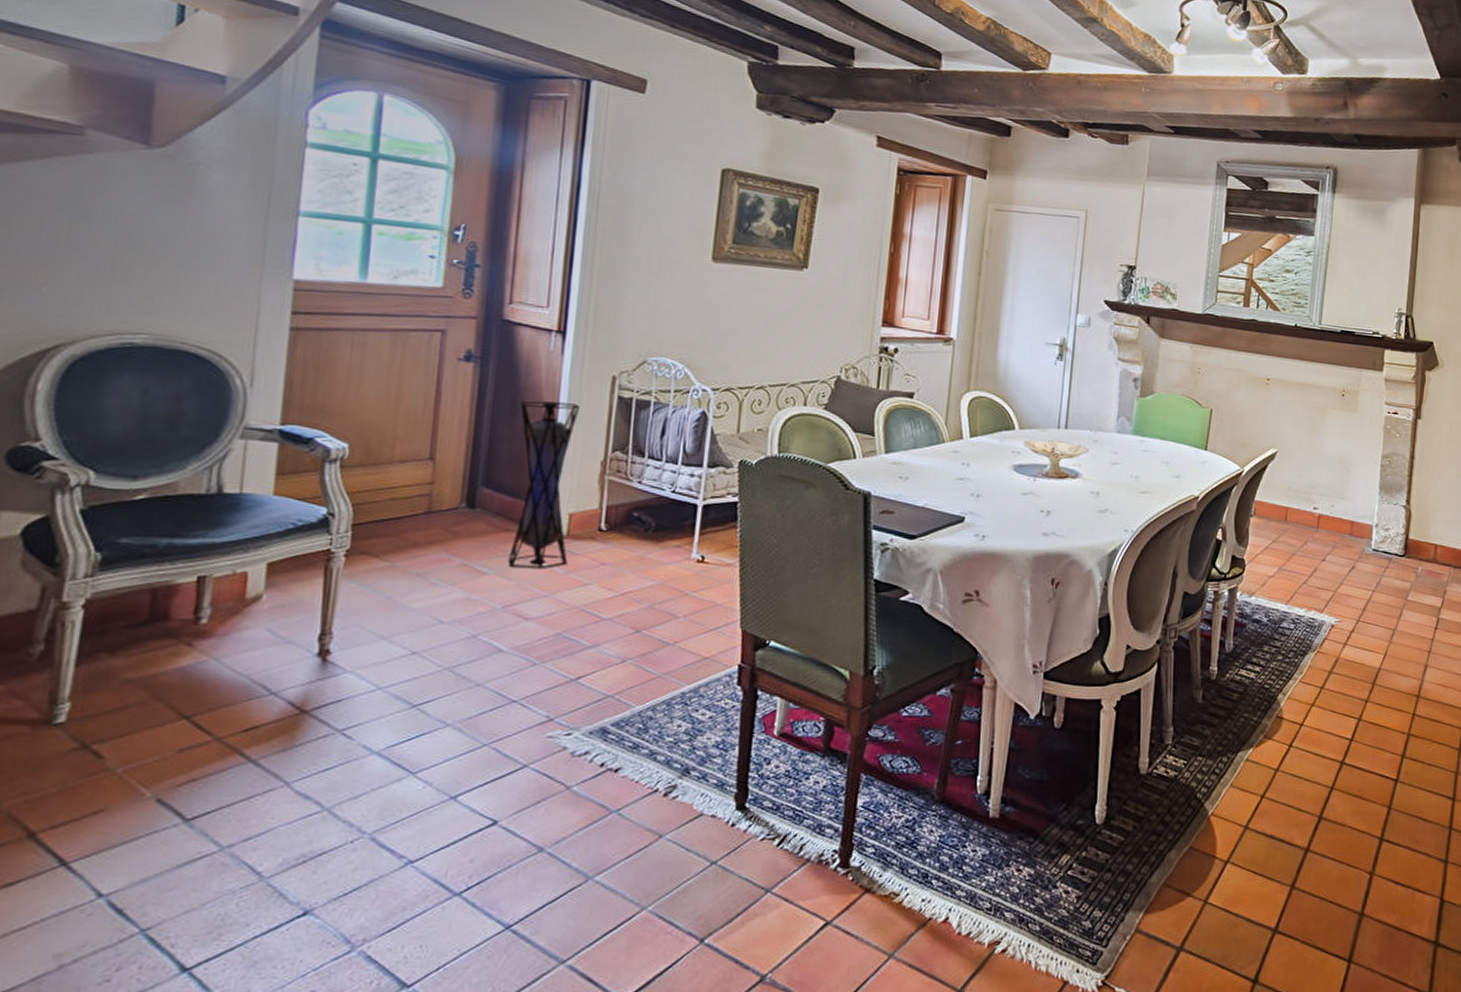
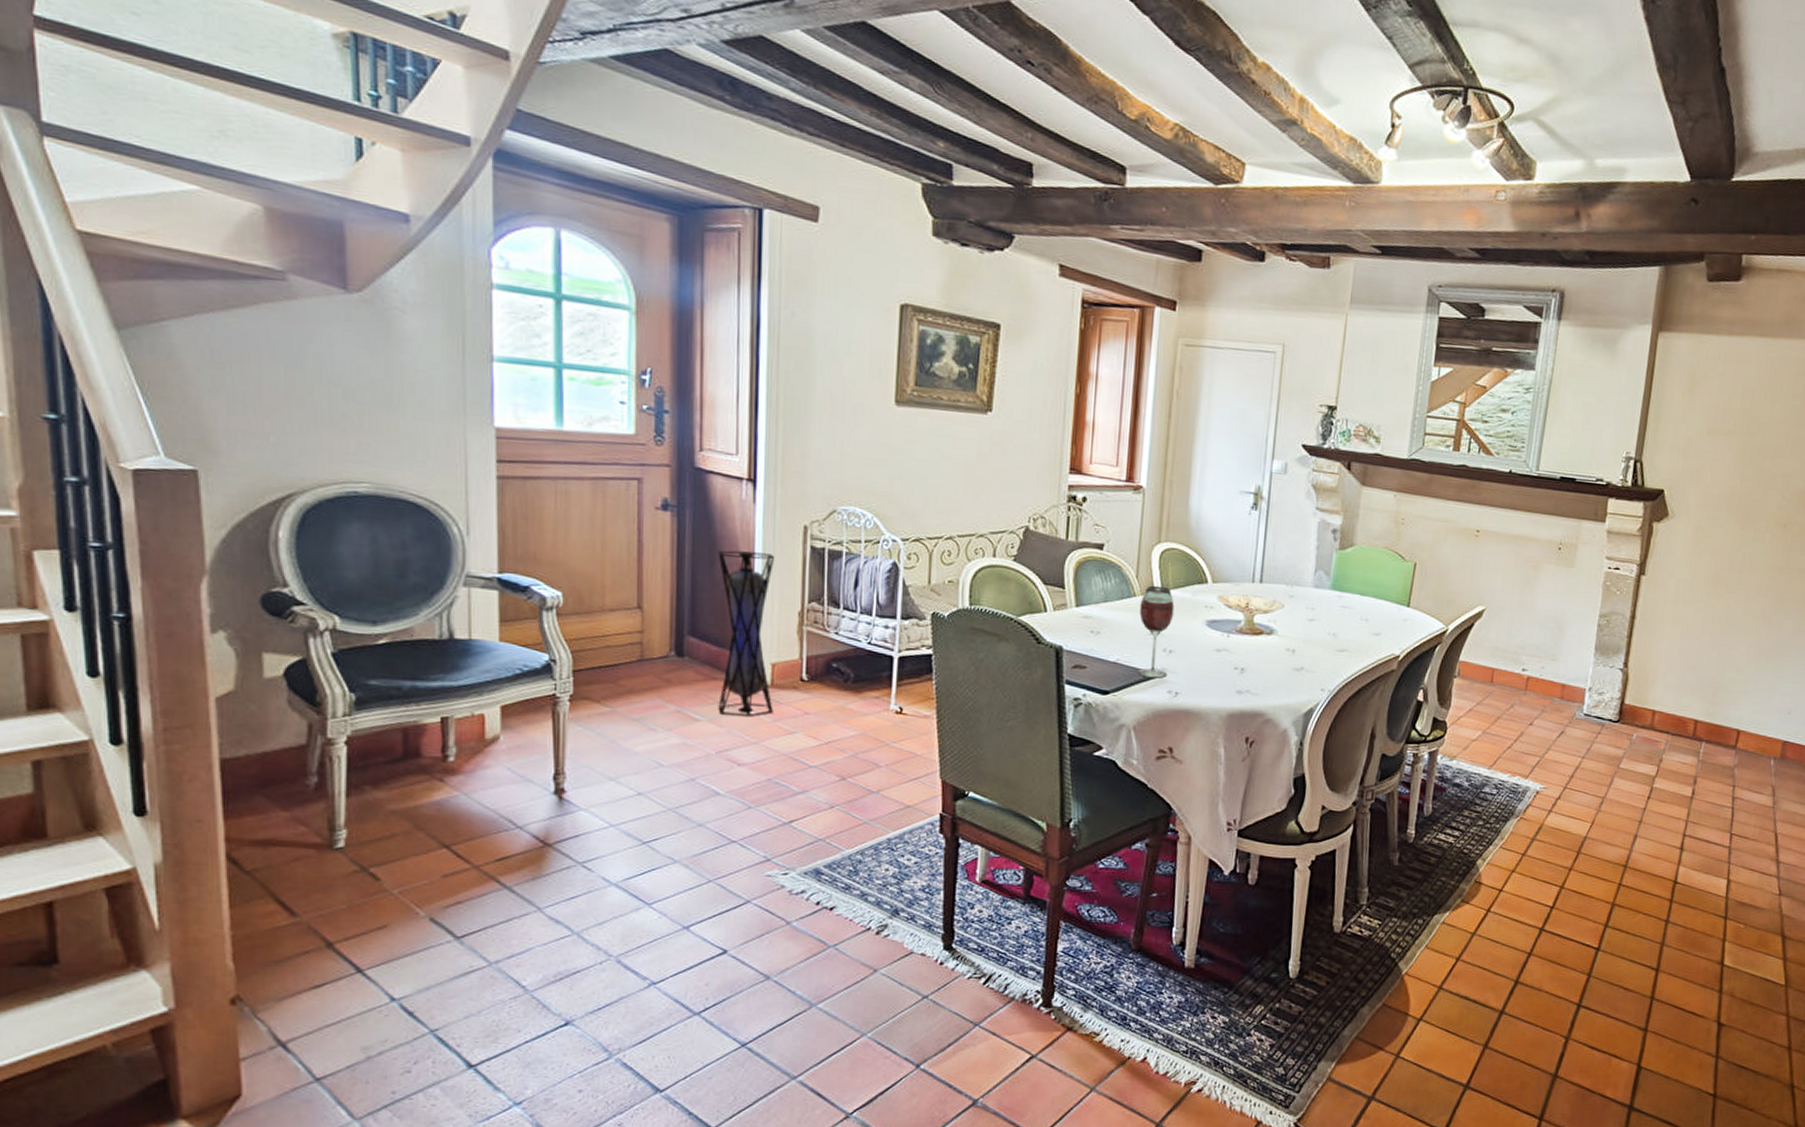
wineglass: none [946,432,983,522] -> present [1138,585,1175,678]

